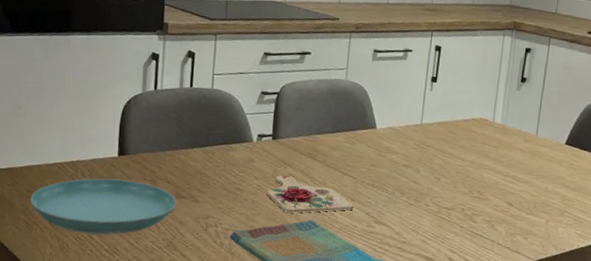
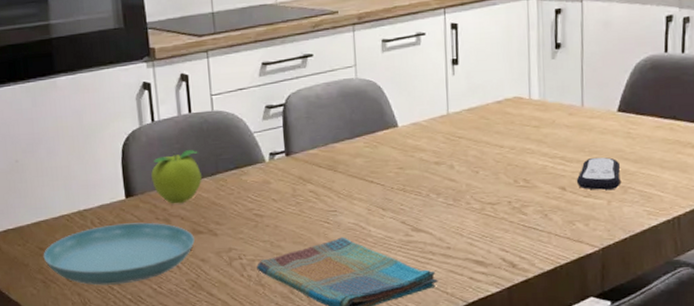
fruit: none [145,119,193,169] -> present [151,150,202,204]
cutting board: present [266,175,354,213] -> none [288,192,387,233]
remote control: none [522,180,561,211] -> present [576,157,621,190]

